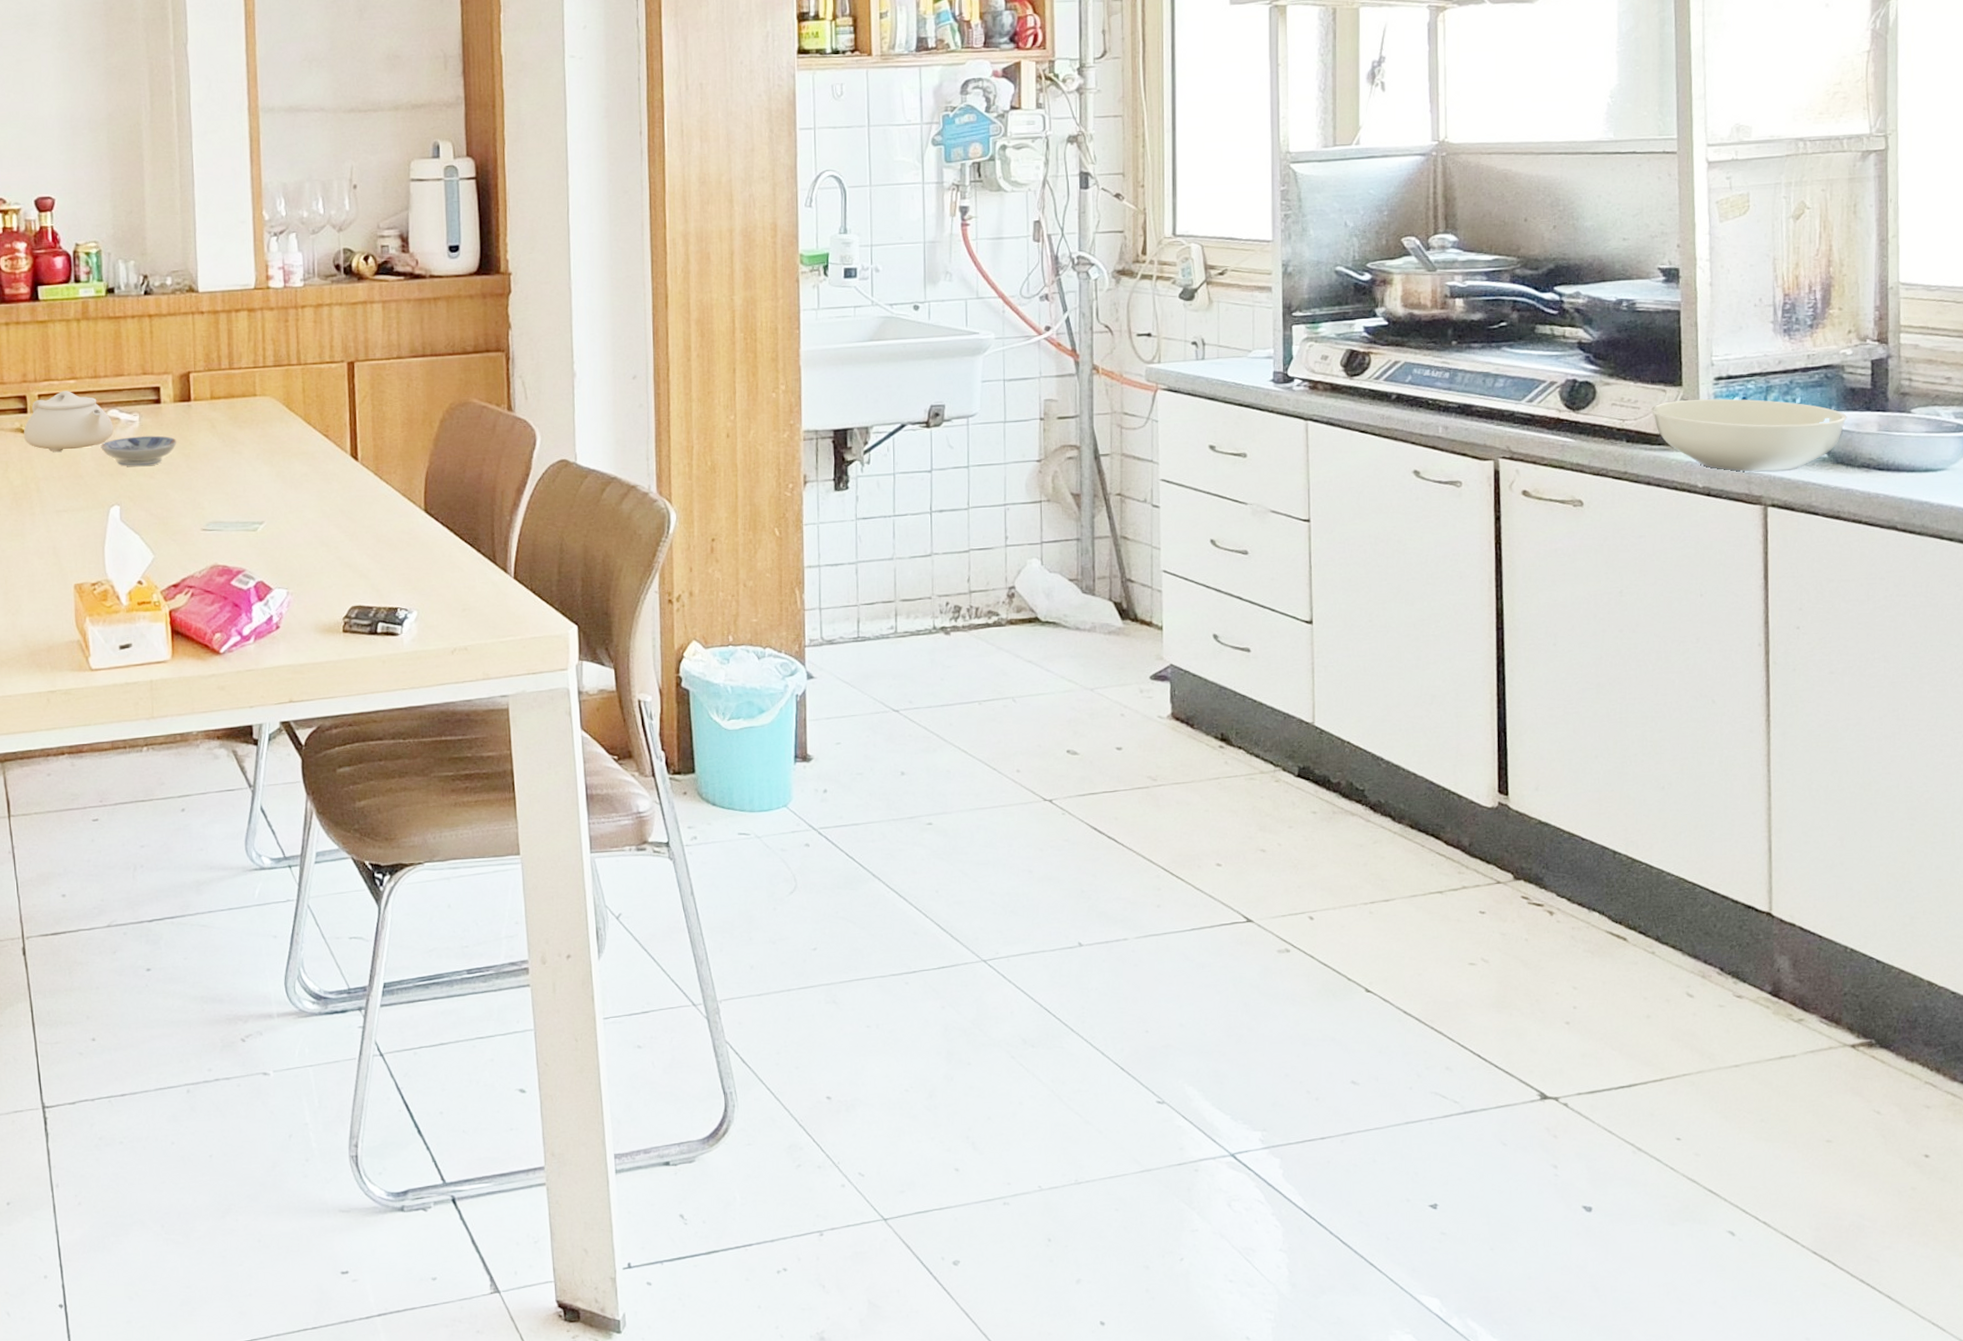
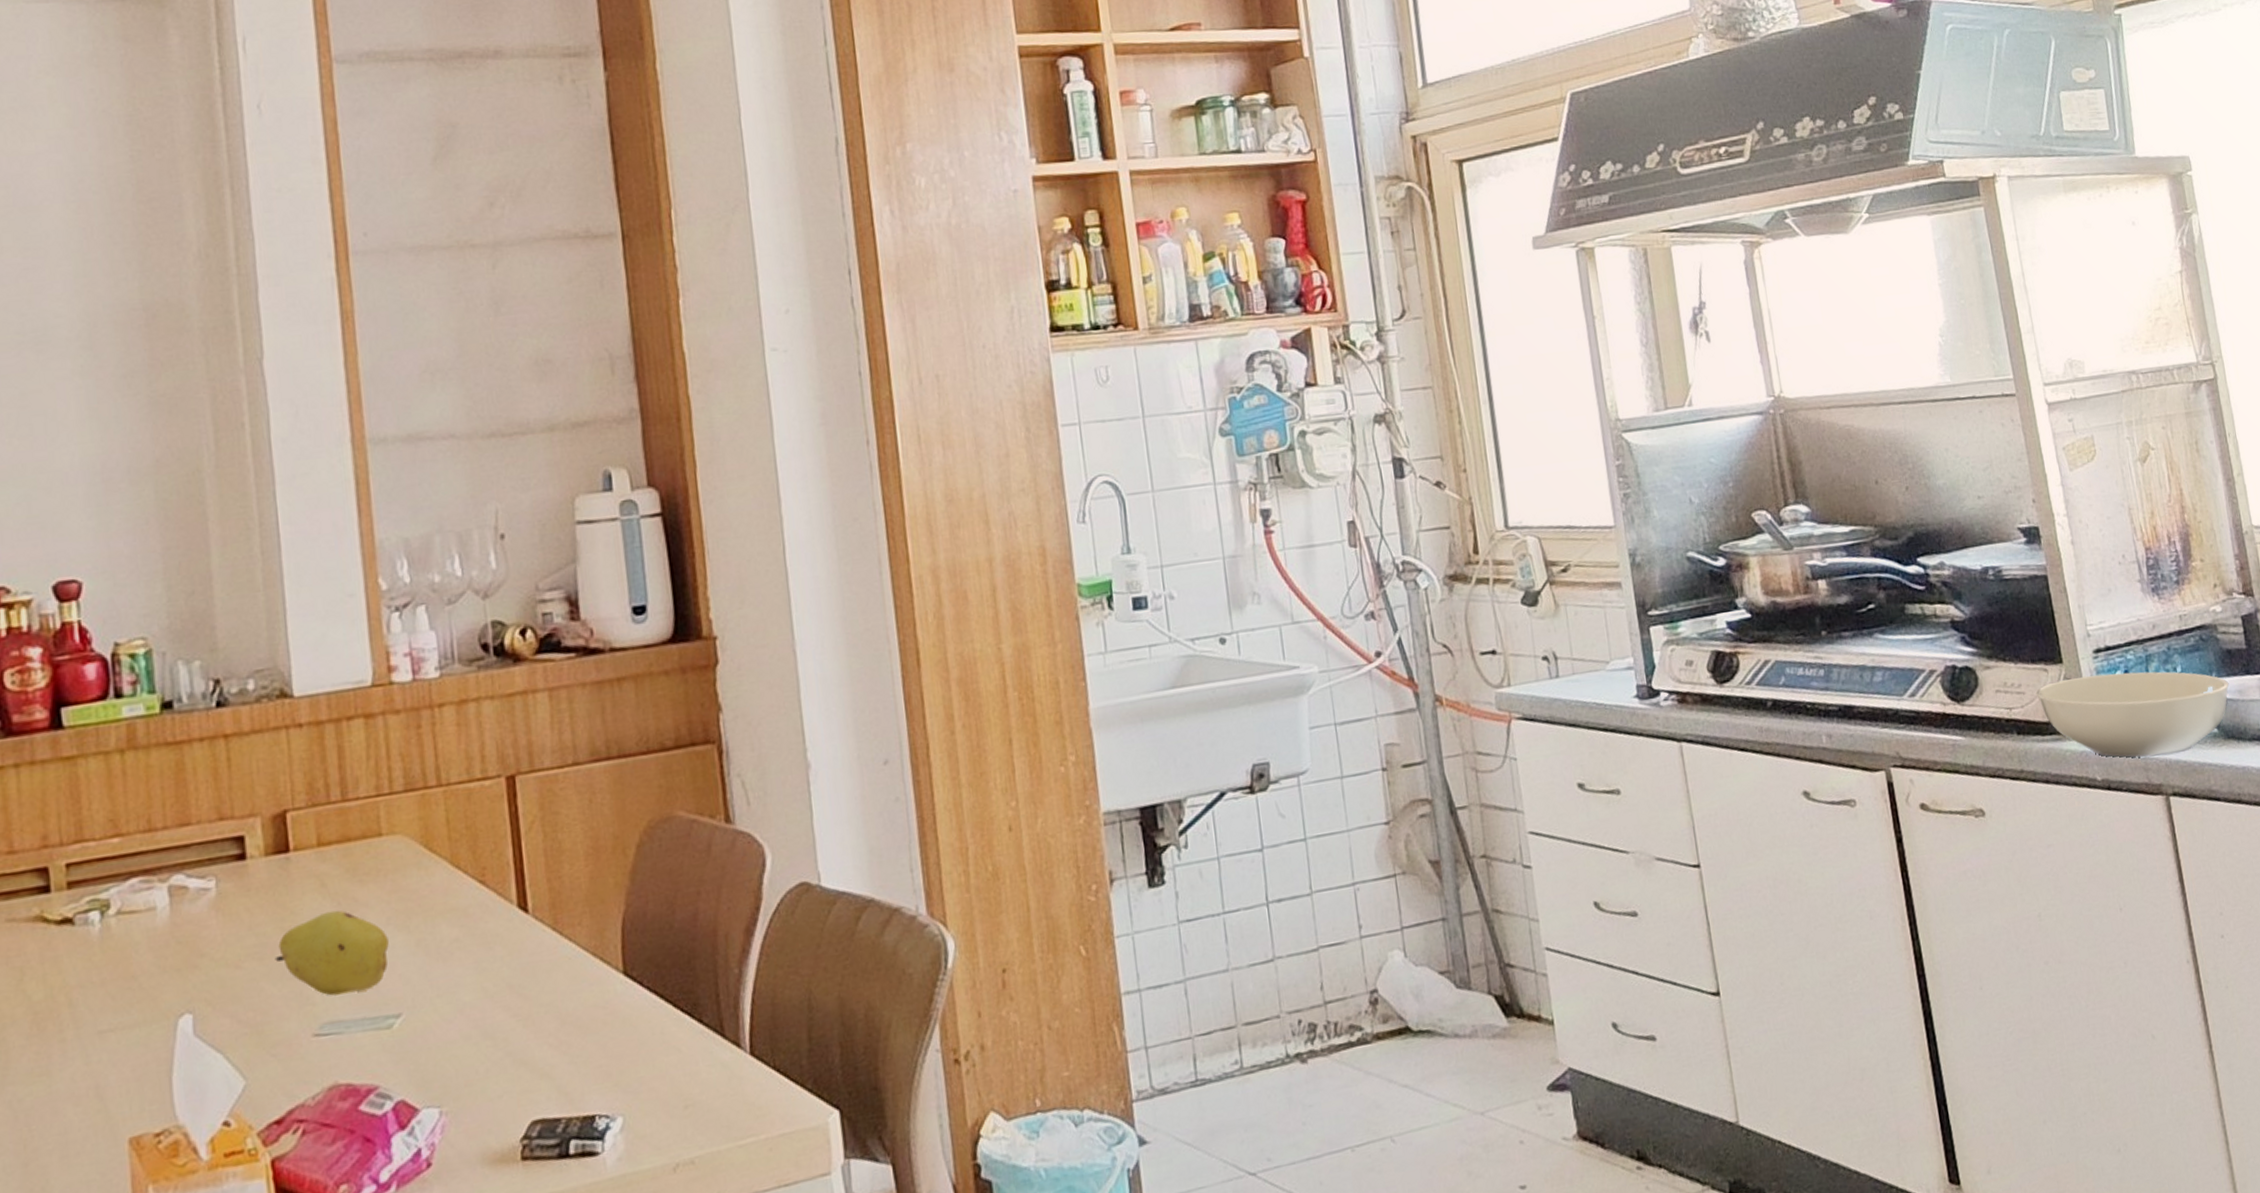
teapot: present [23,391,114,452] -> none [45,854,179,946]
bowl: present [100,435,177,467] -> none [161,905,272,956]
fruit: none [177,445,257,504] -> present [274,910,389,996]

